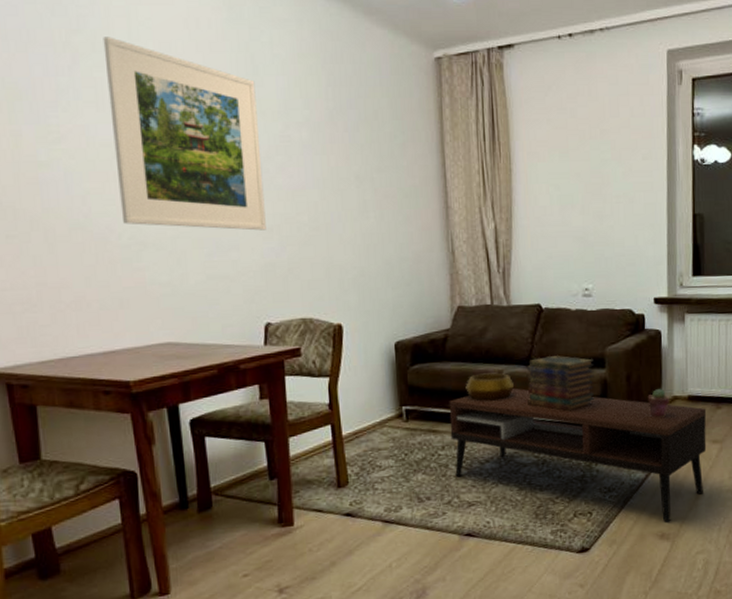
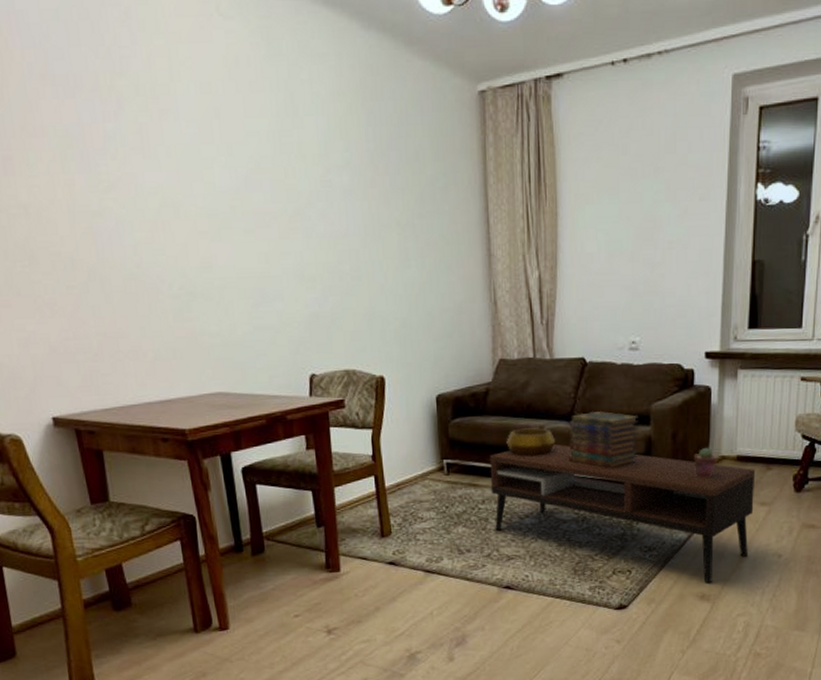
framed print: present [103,37,266,231] -> none [145,79,309,280]

